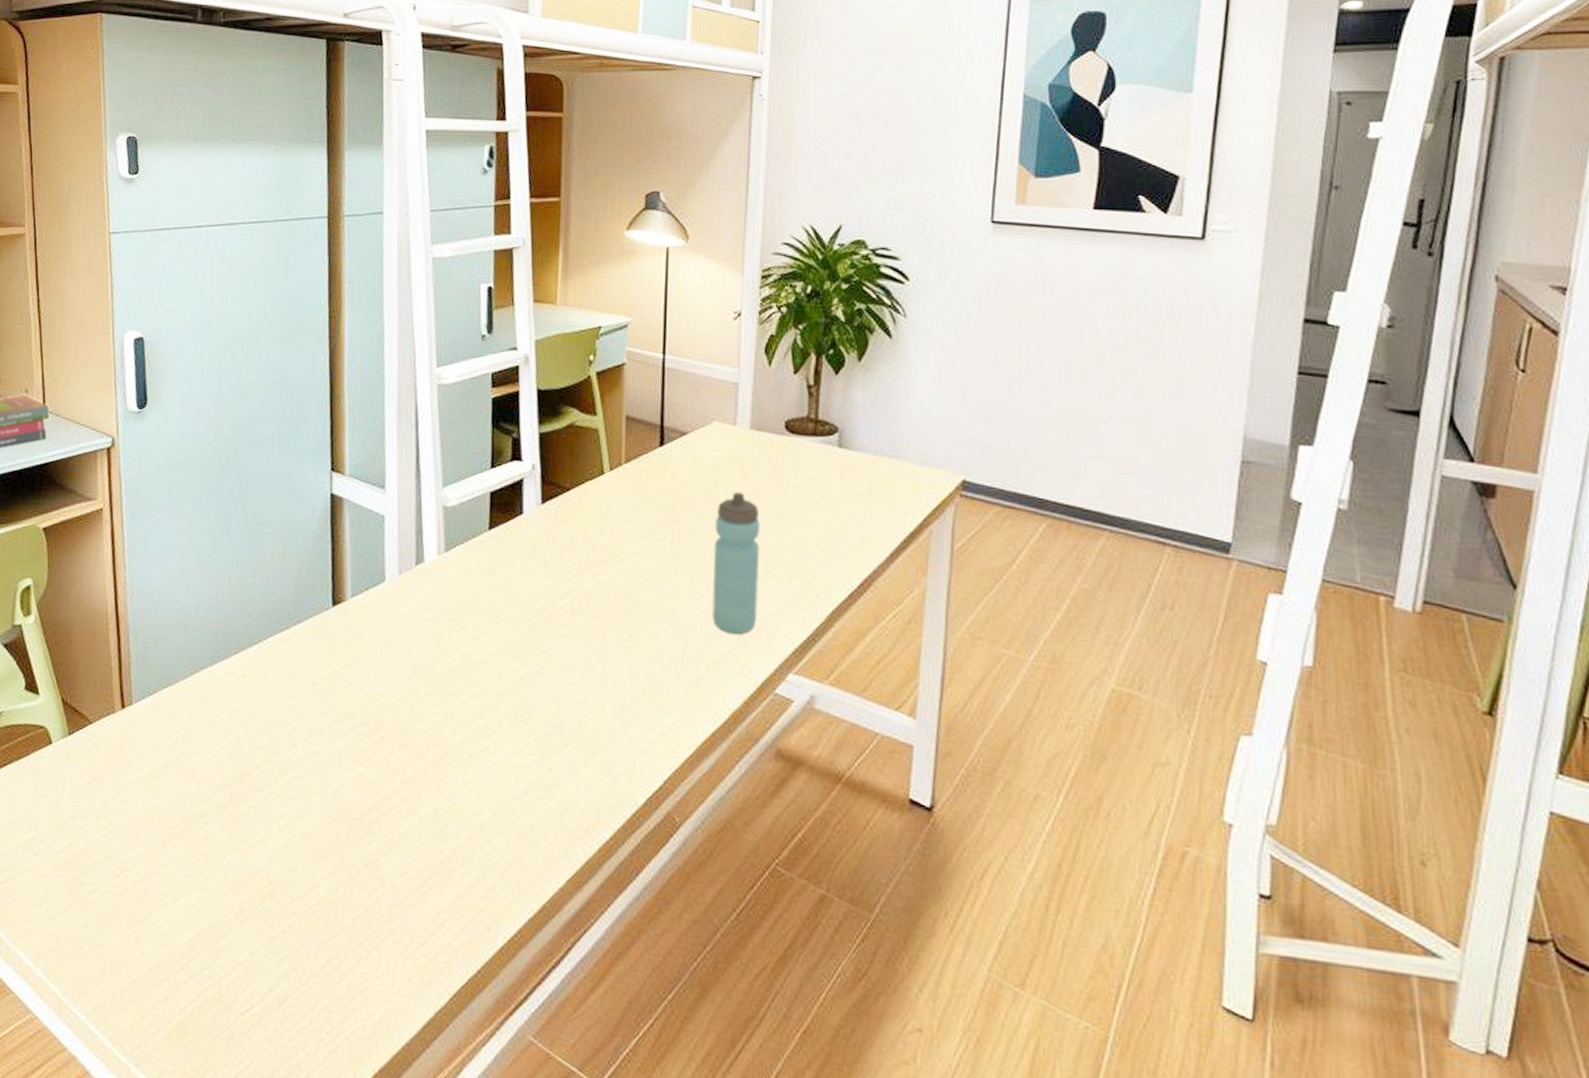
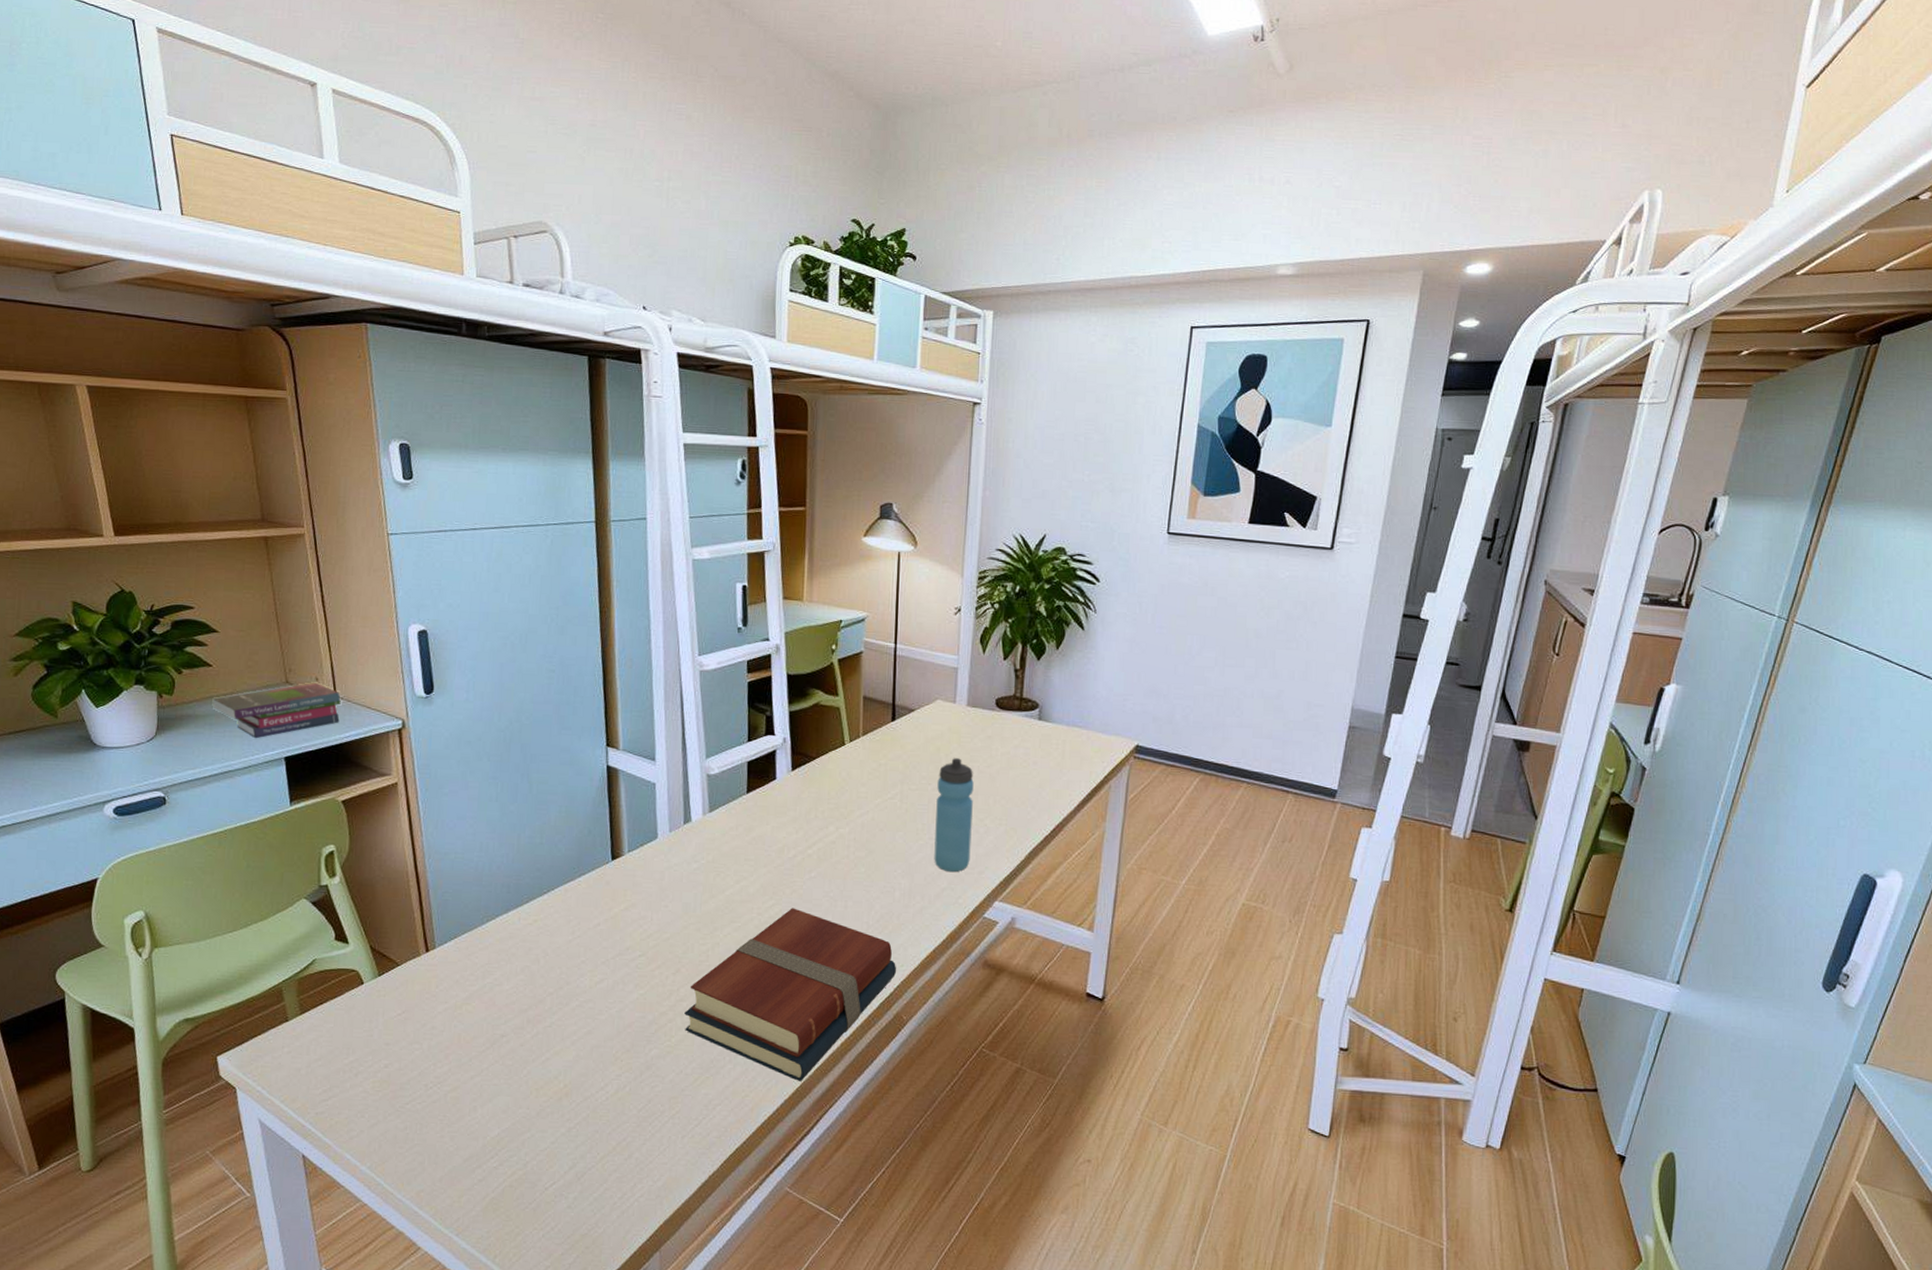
books: none [411,672,668,895] -> present [684,908,897,1081]

